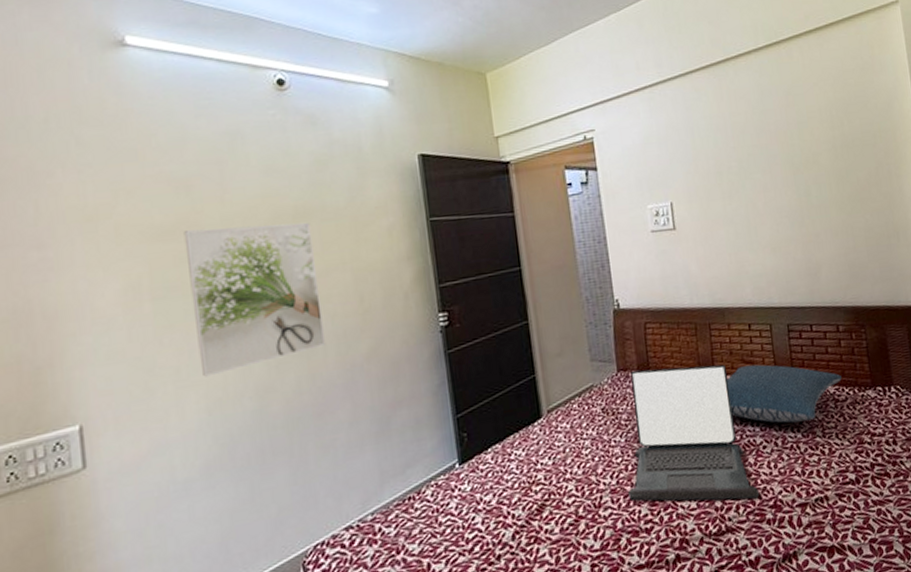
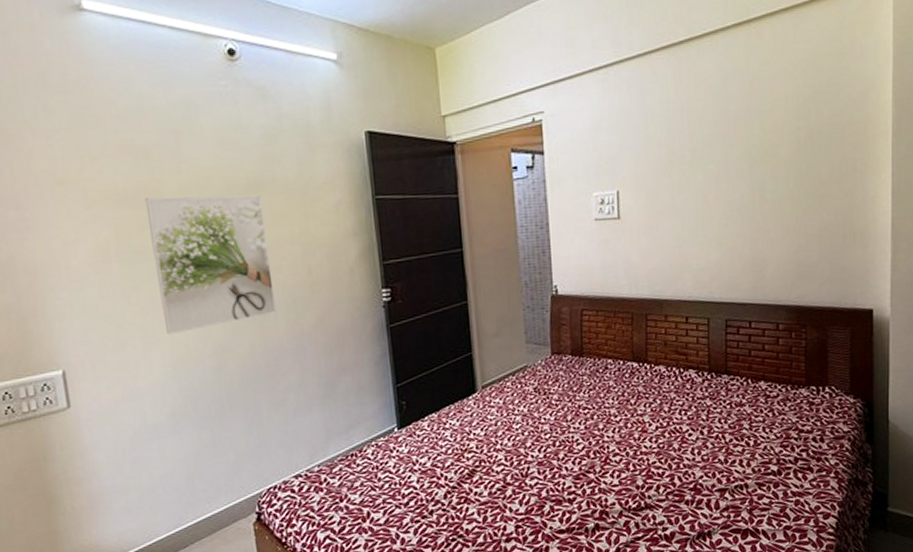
laptop: present [628,364,759,501] -> none [554,354,680,481]
pillow: present [727,364,842,423] -> none [659,356,775,414]

